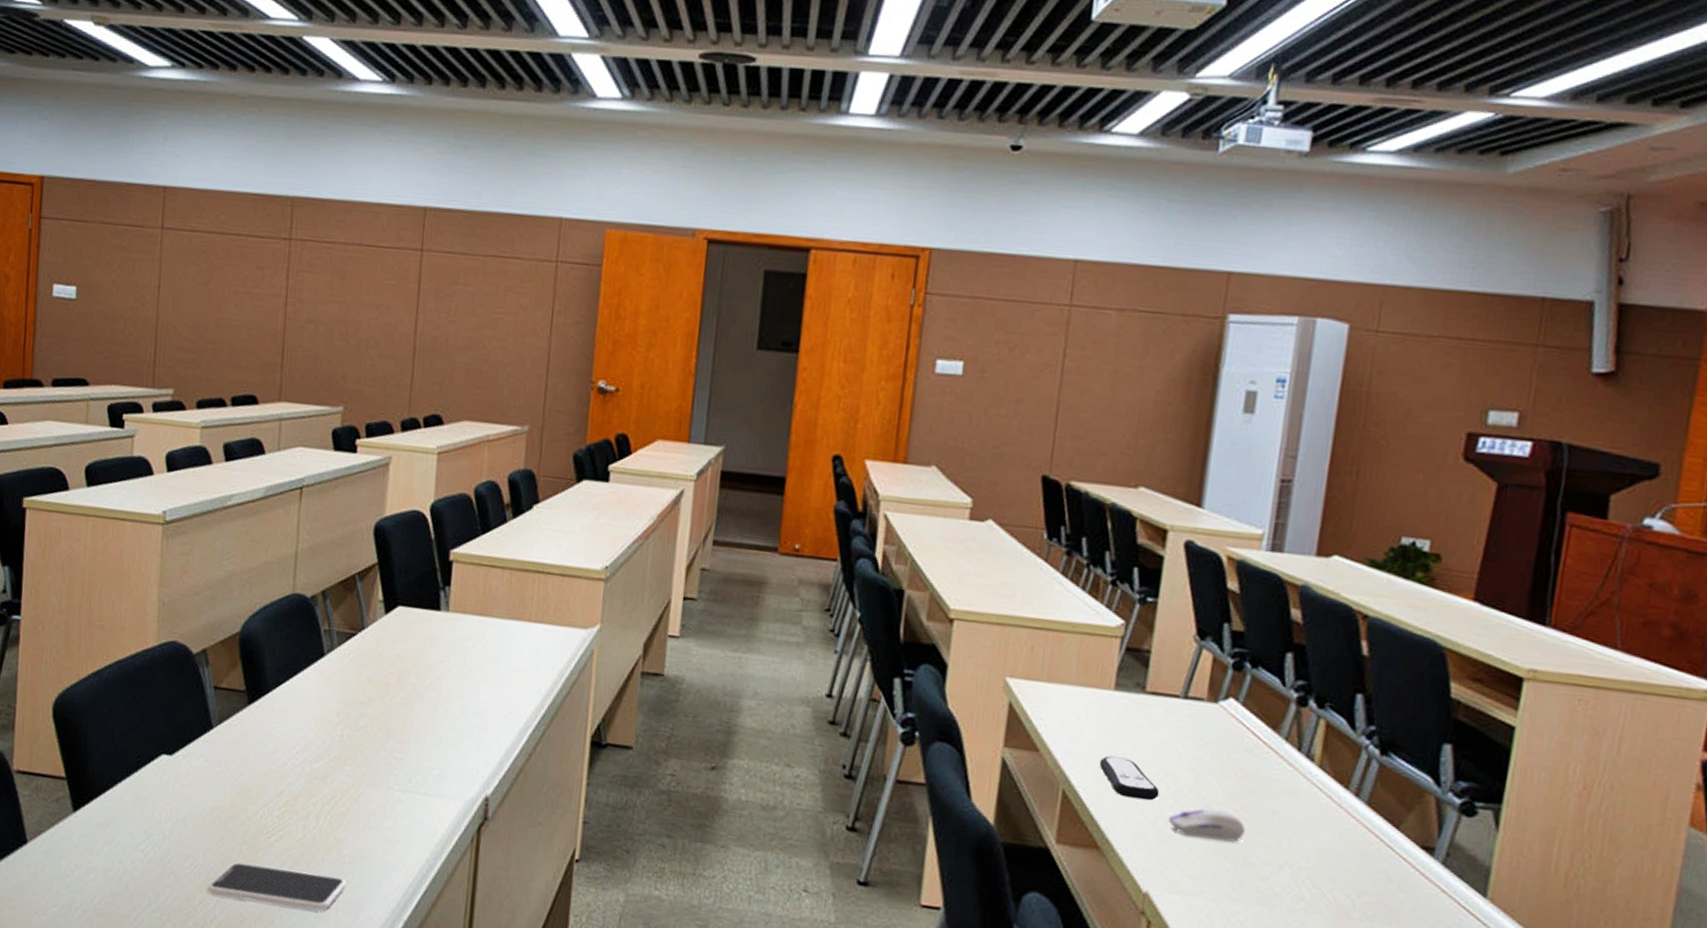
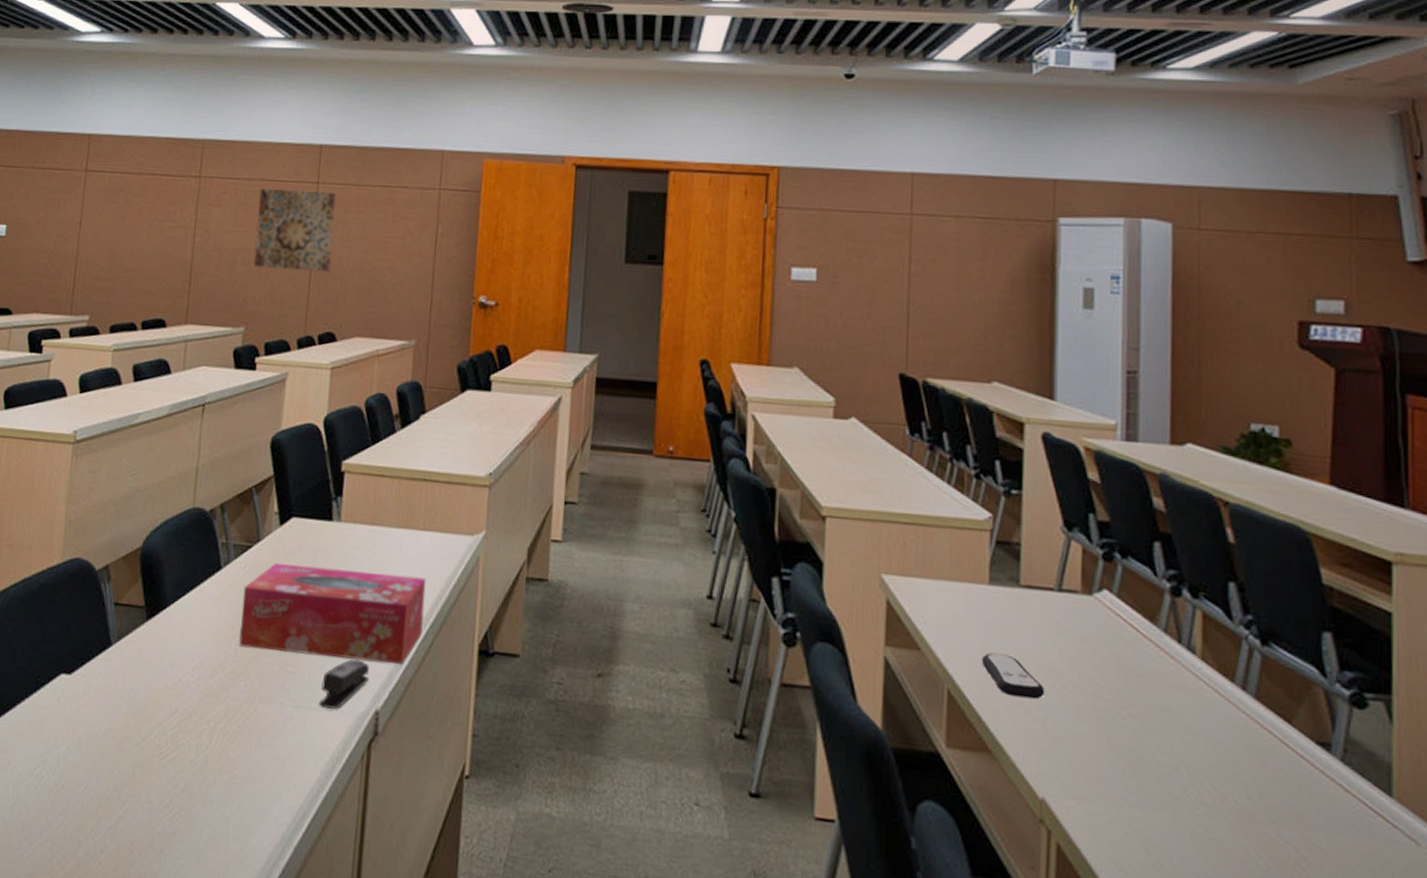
smartphone: present [207,862,346,912] -> none [99,786,237,838]
tissue box: none [345,651,538,753] -> present [239,563,427,665]
wall art: none [352,255,443,349] -> present [254,189,336,272]
stapler: none [427,747,479,795] -> present [319,659,369,709]
computer mouse: present [1169,805,1245,842] -> none [1057,703,1135,742]

